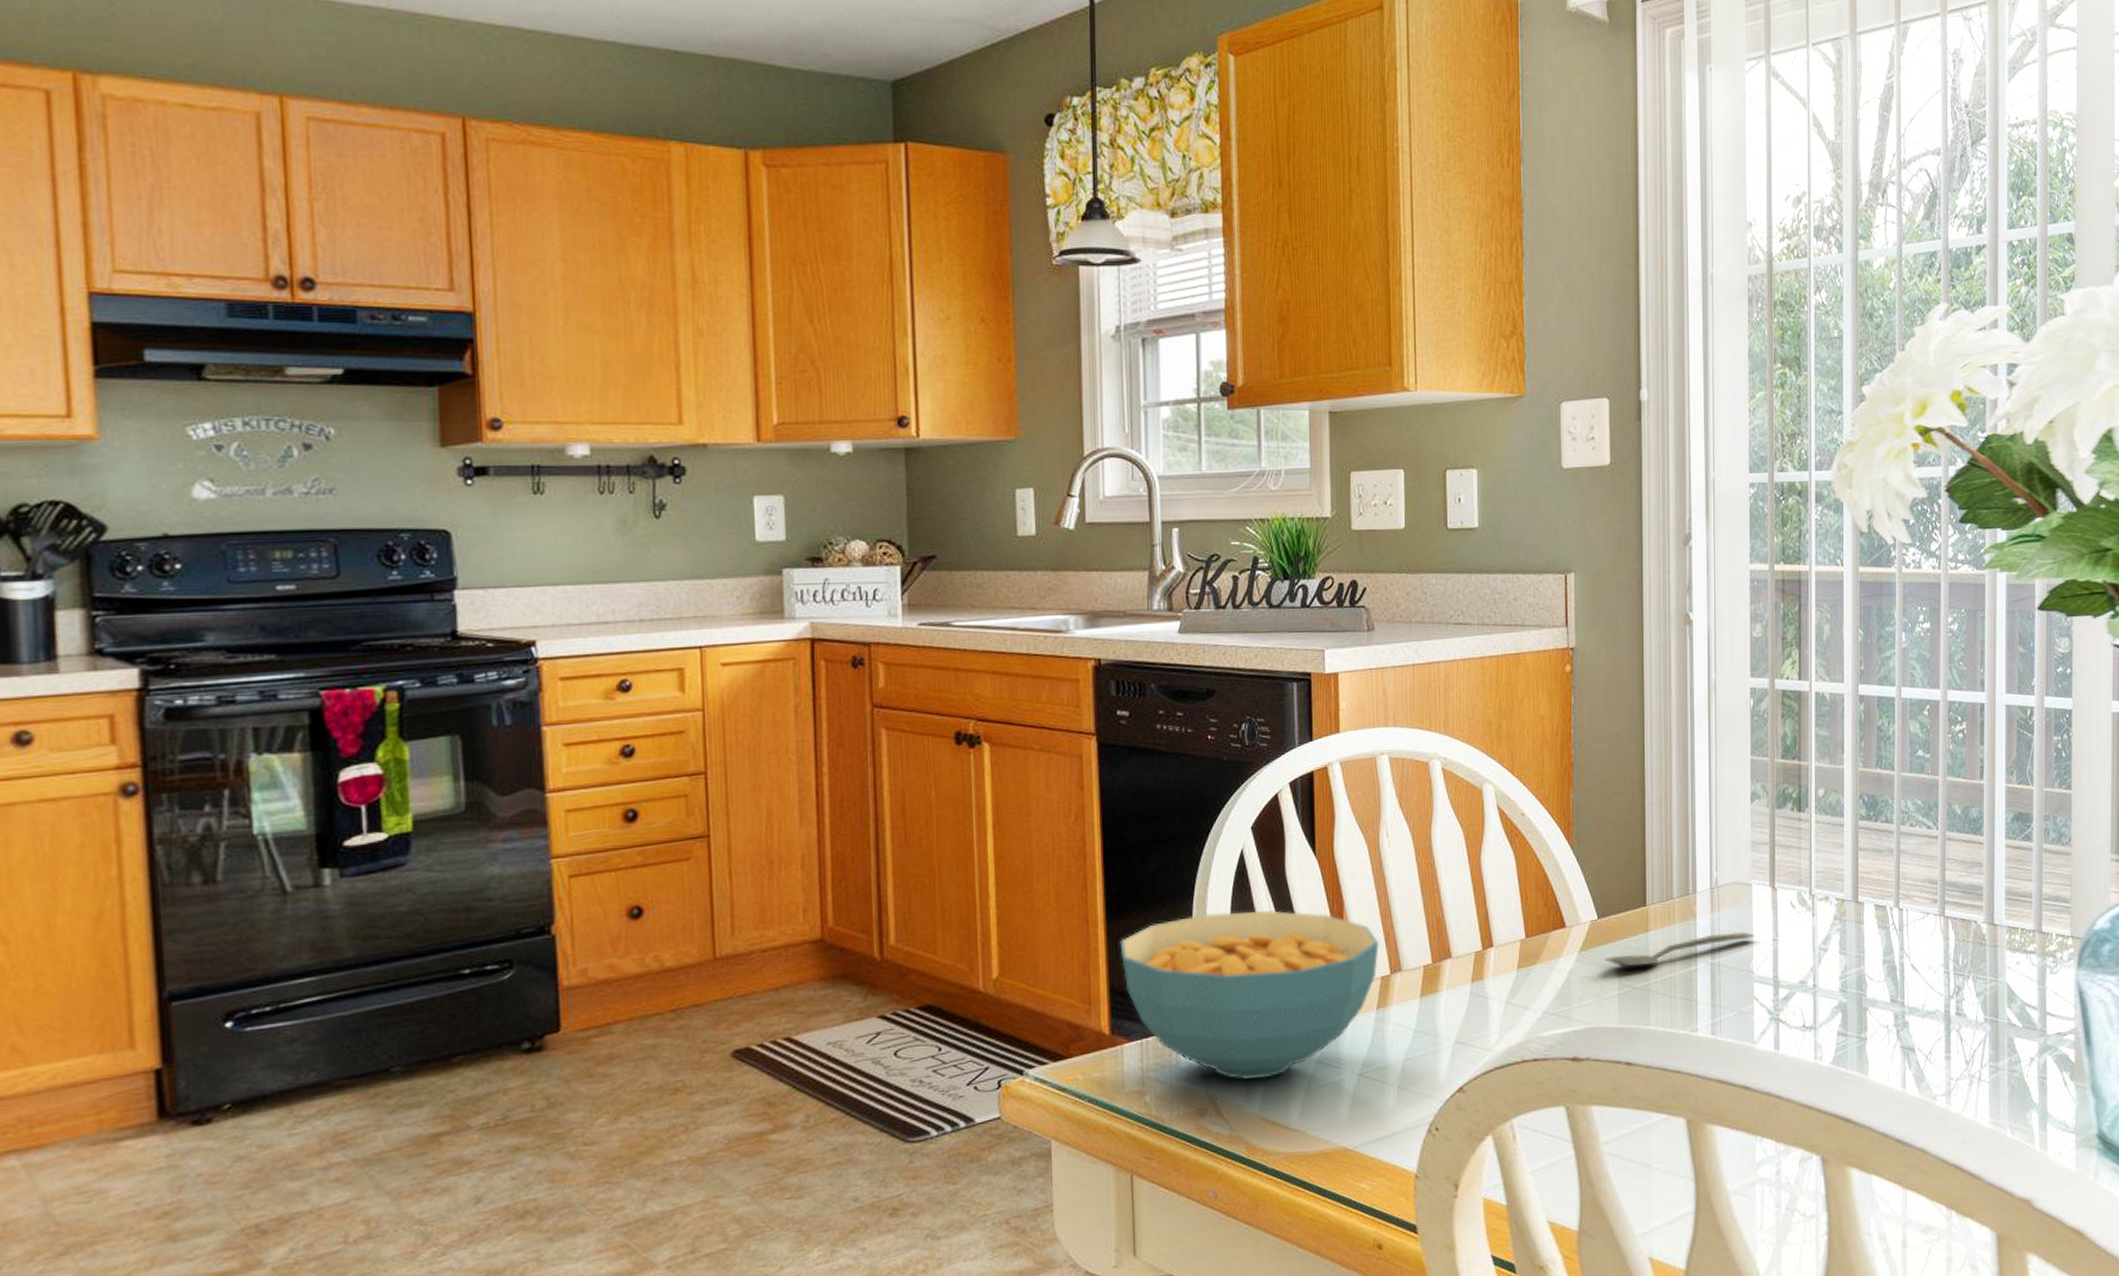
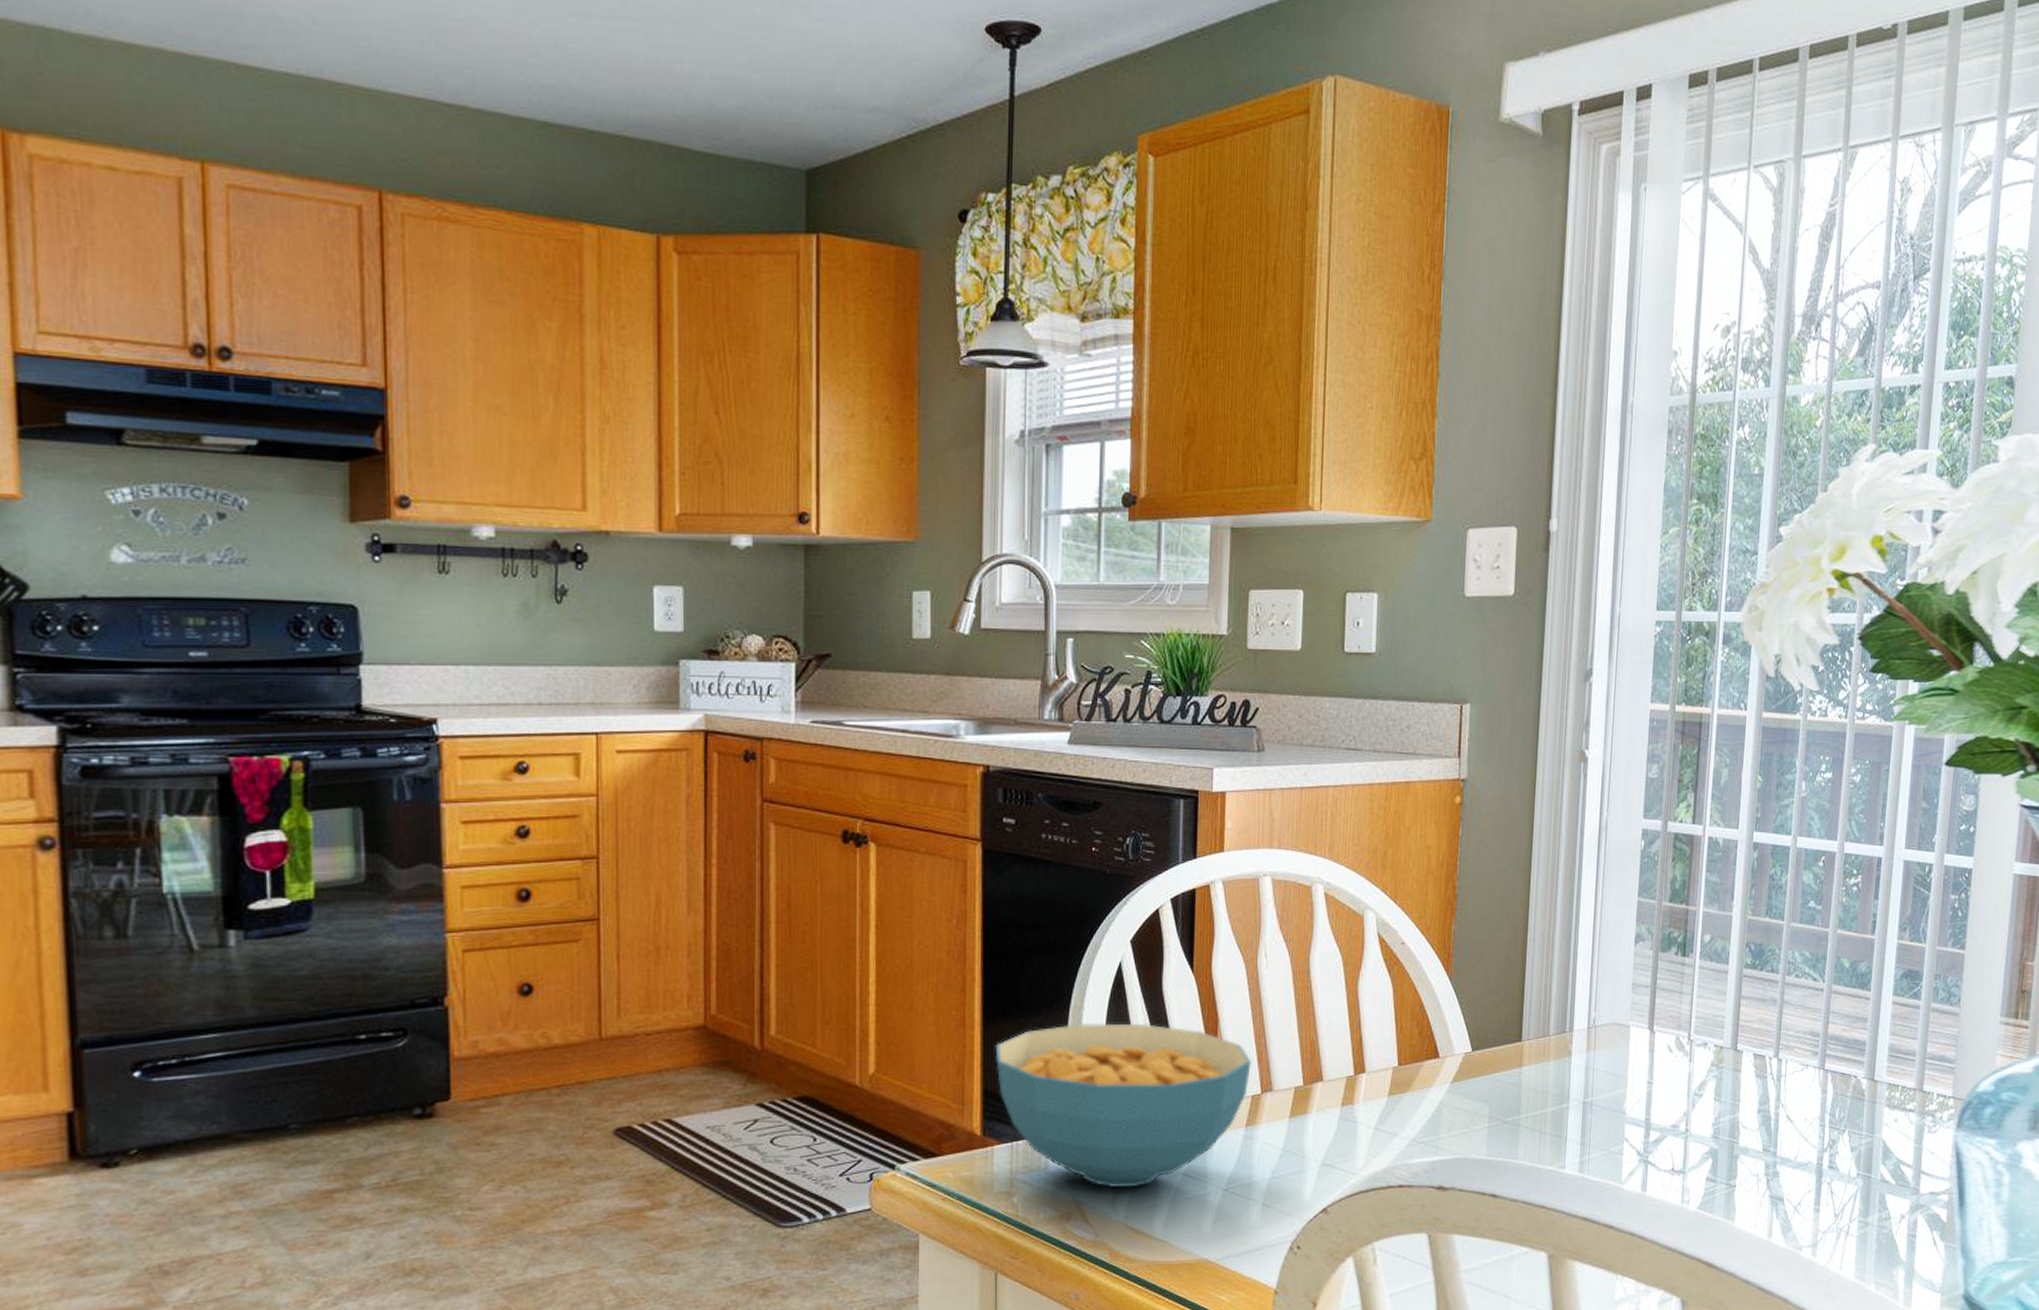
spoon: present [1605,931,1754,967] -> none [1476,1072,1629,1101]

